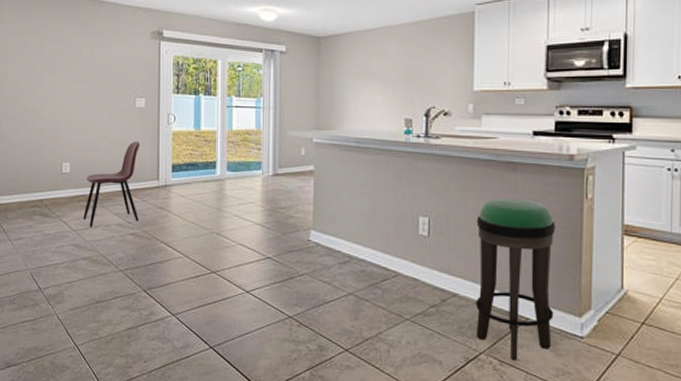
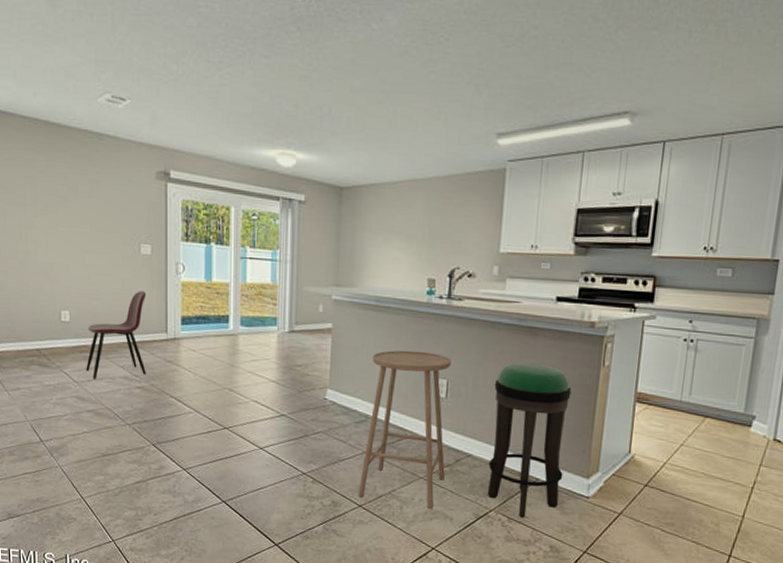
stool: none [344,189,432,352] -> present [358,350,451,509]

